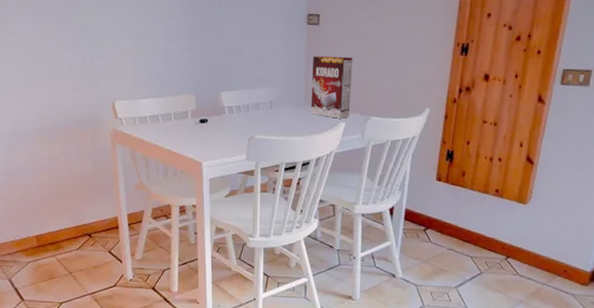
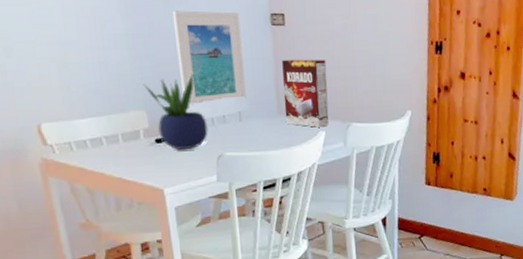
potted plant: none [195,63,243,131] -> present [143,72,208,150]
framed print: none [224,10,280,97] -> present [172,10,246,111]

